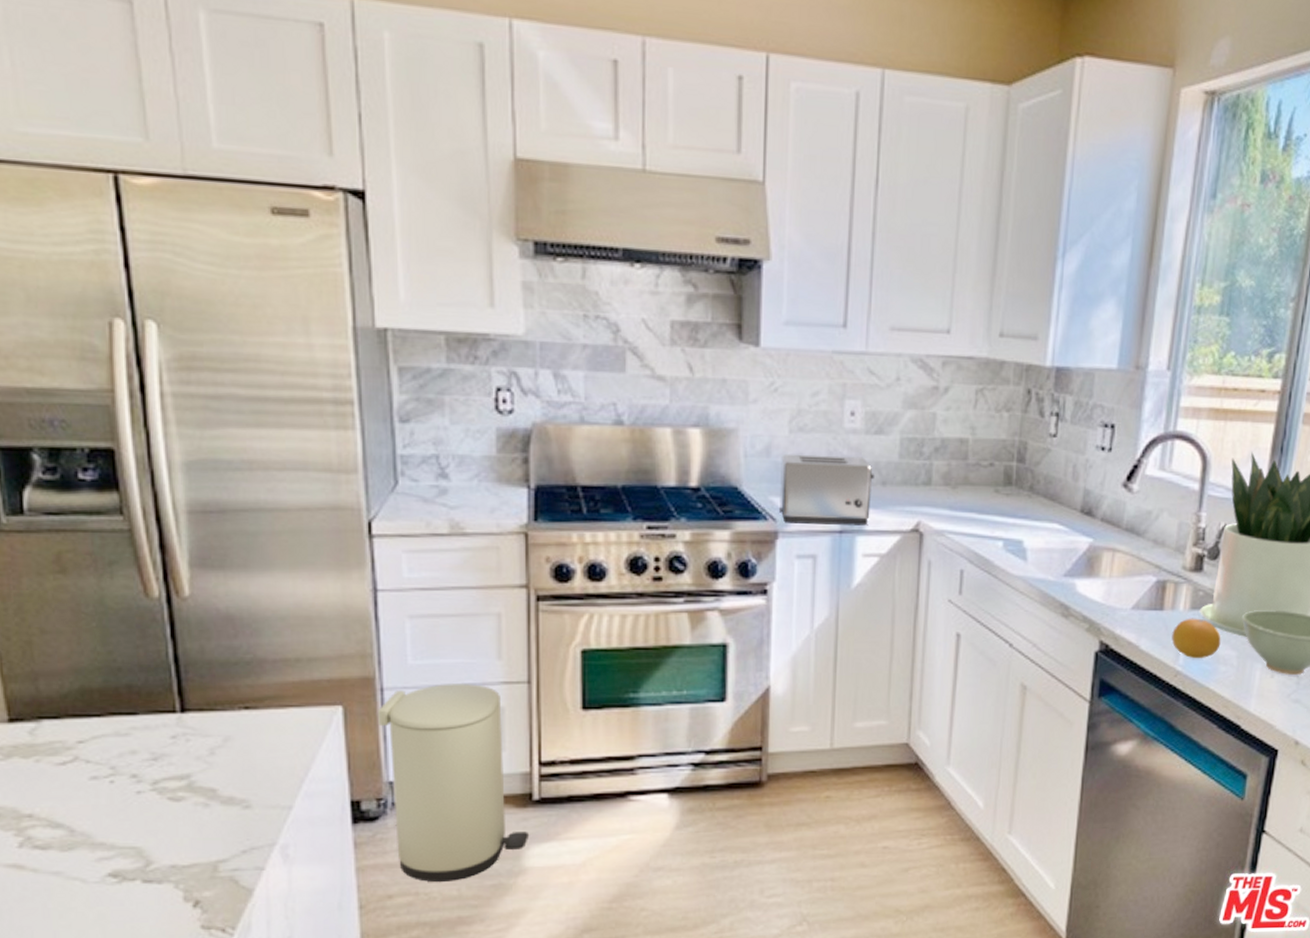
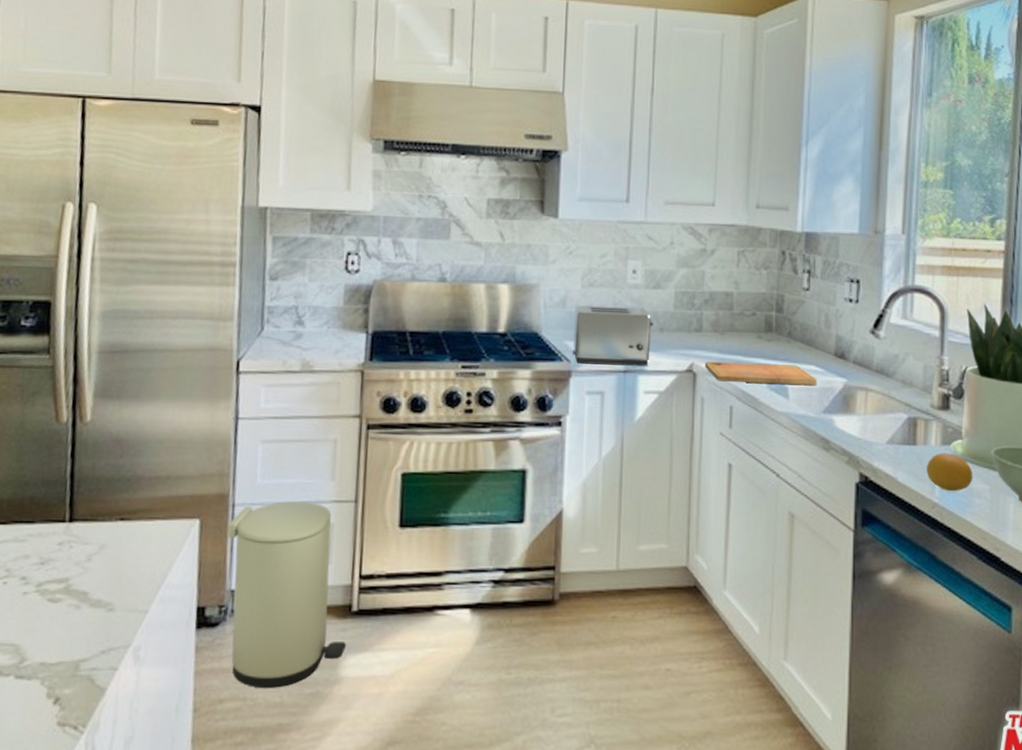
cutting board: none [932,520,1060,546] -> present [704,361,818,385]

